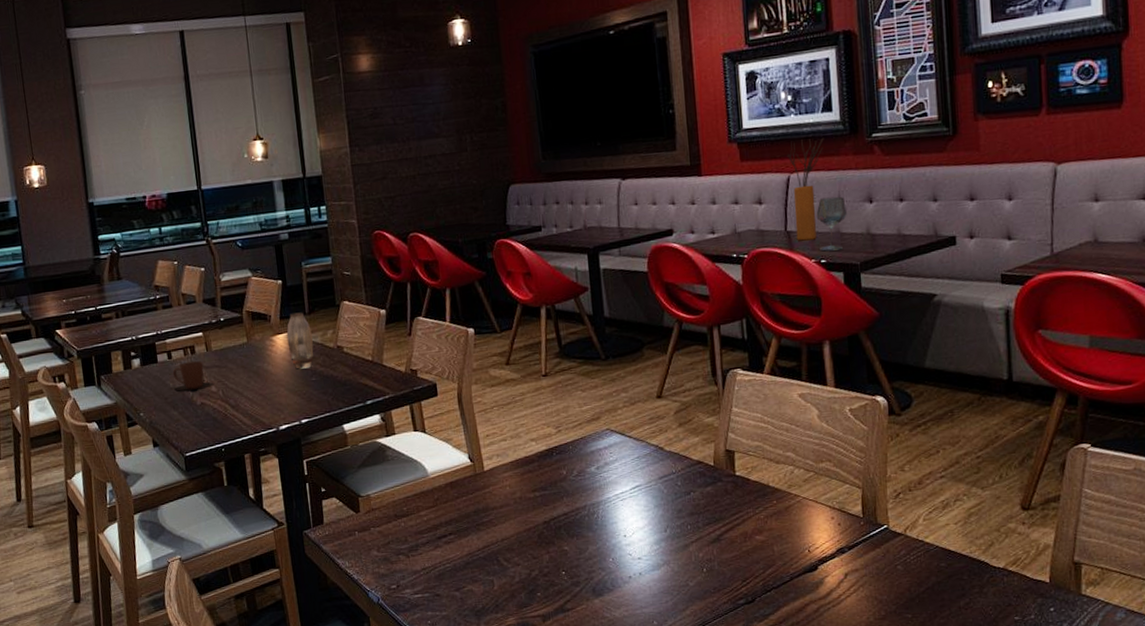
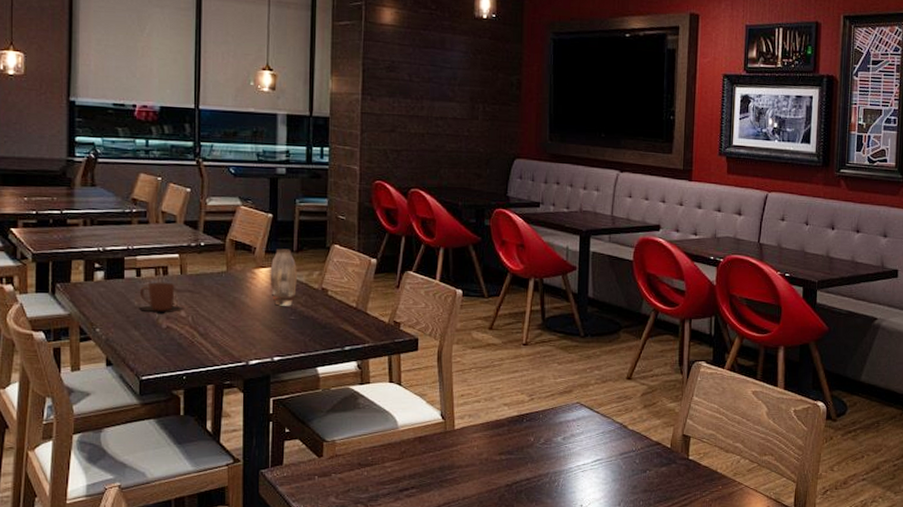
vase: present [786,138,824,243] -> none [767,164,800,256]
wine glass: present [816,196,847,252] -> none [785,218,812,267]

